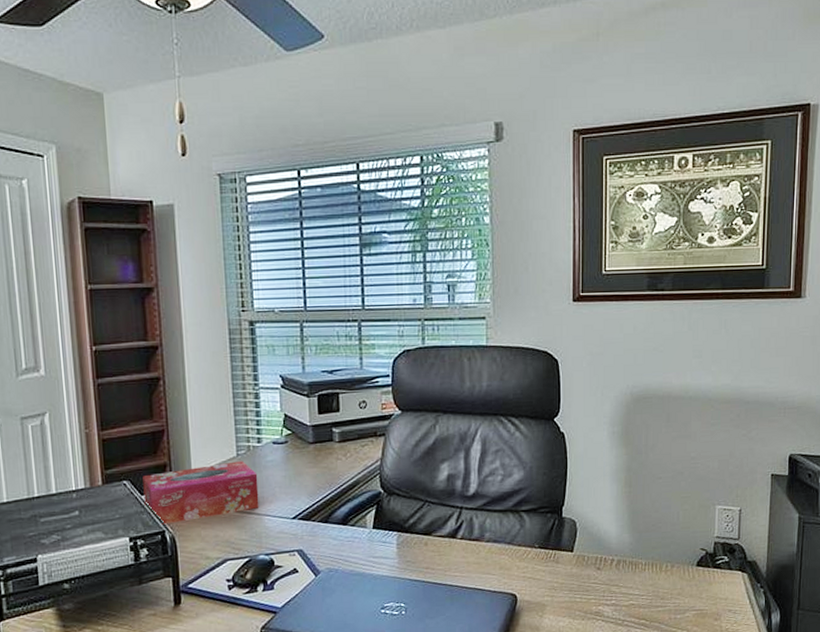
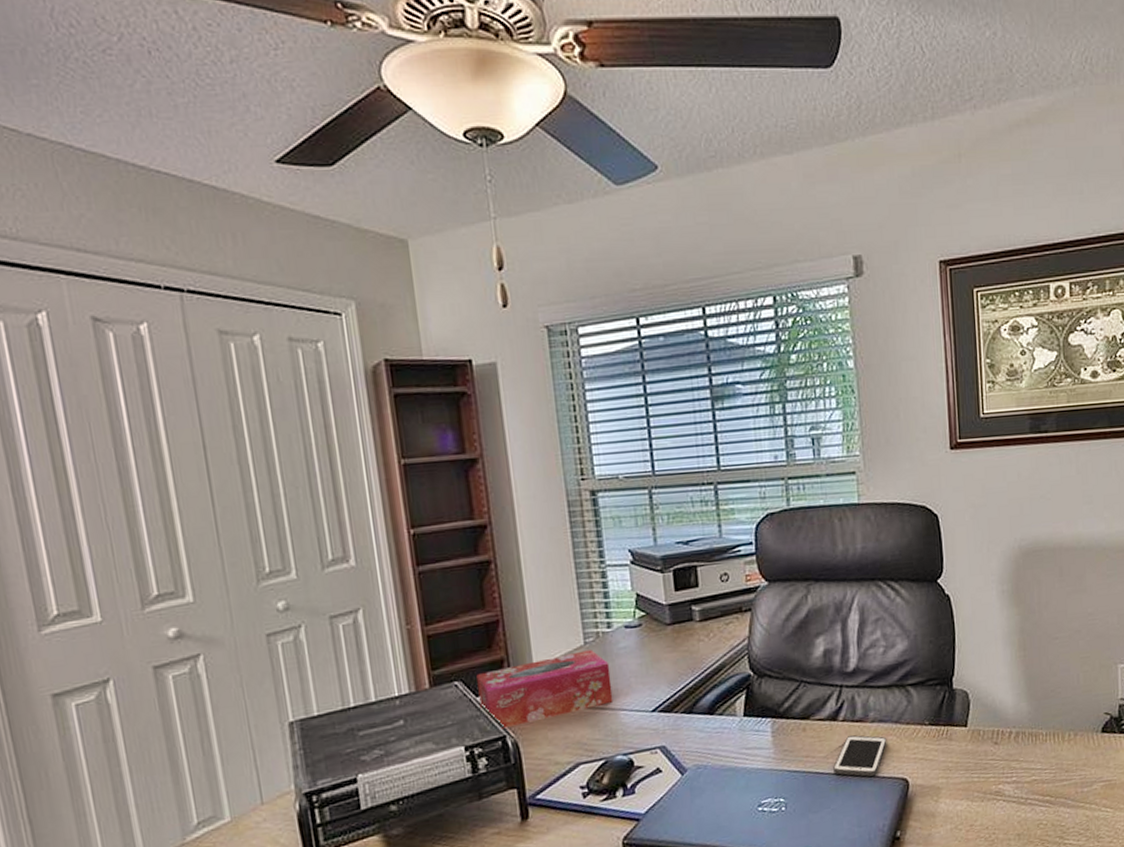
cell phone: none [450,552,500,590] -> present [833,735,887,777]

